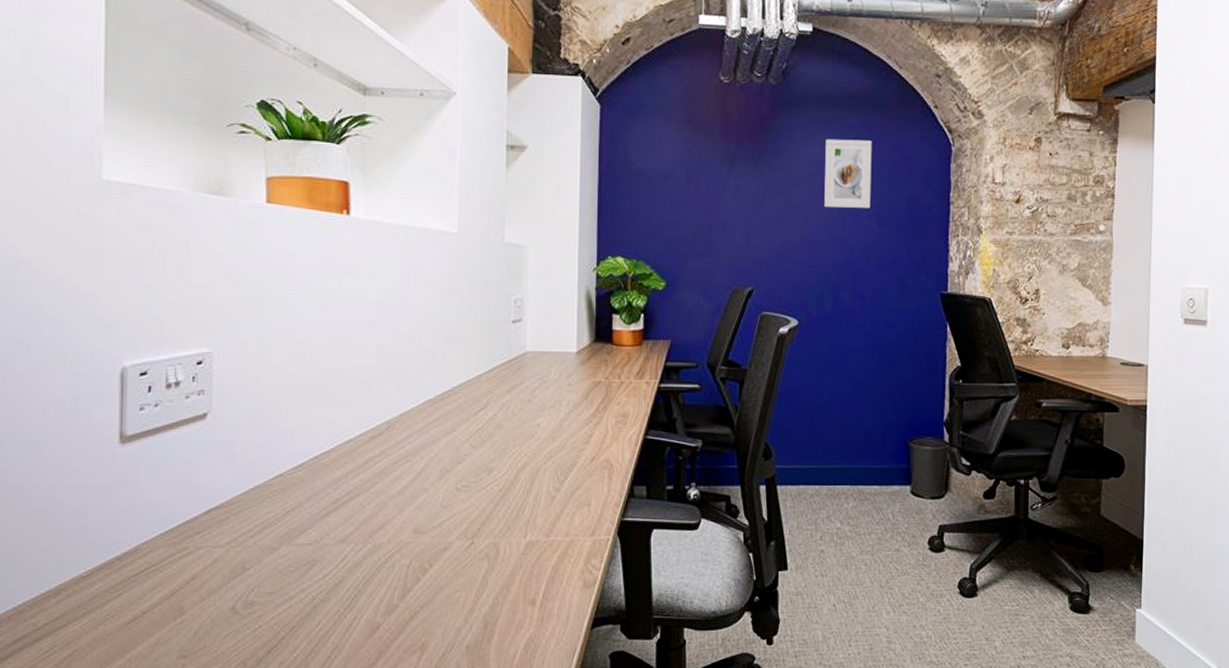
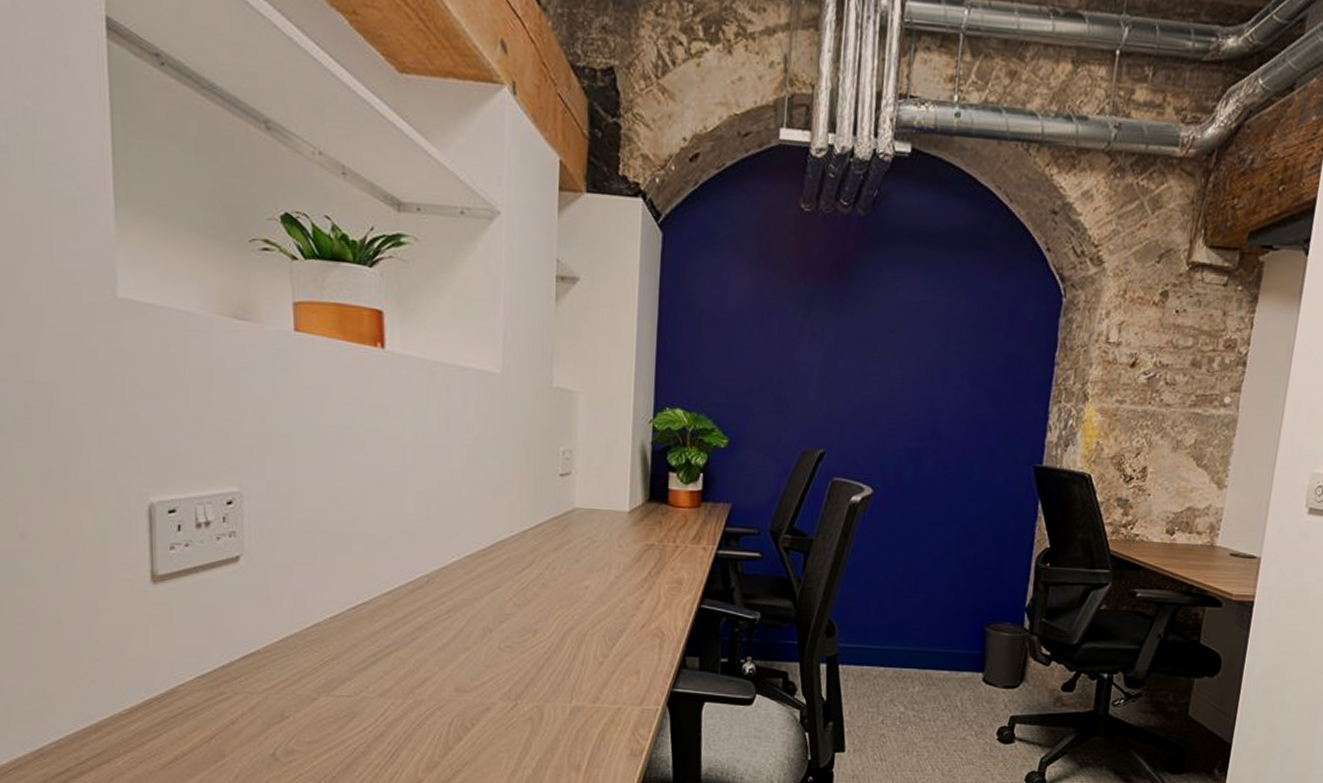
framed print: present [824,138,872,208] -> none [910,282,971,366]

